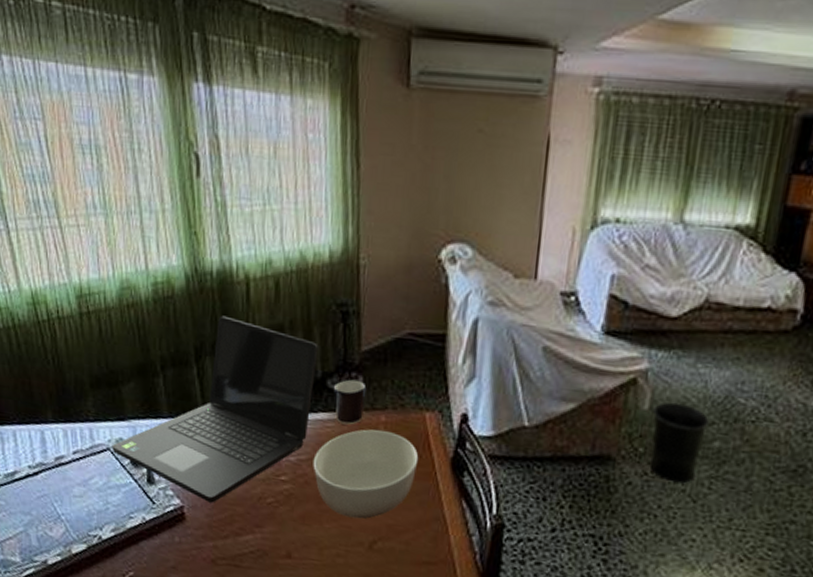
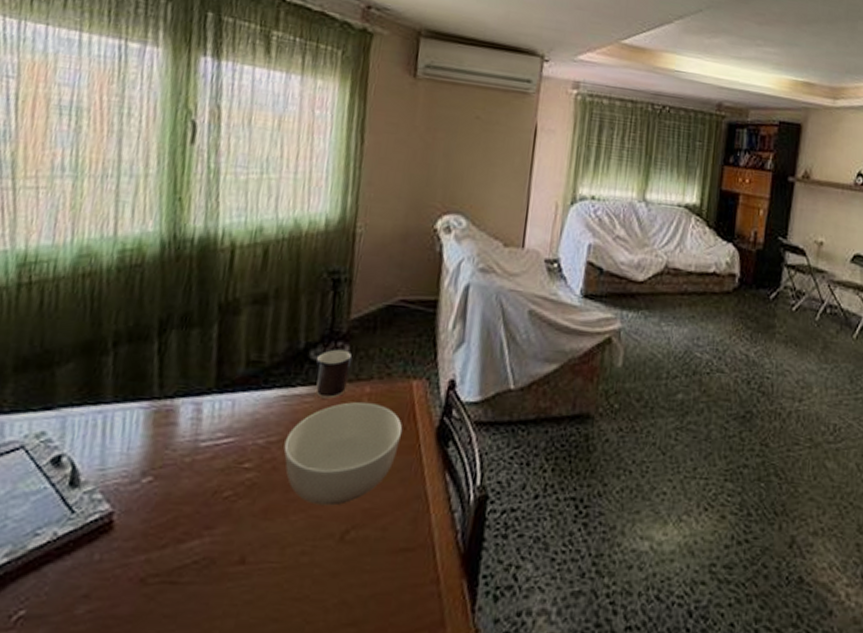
laptop: present [112,315,319,503] -> none [27,284,304,504]
waste bin: present [649,402,710,483] -> none [624,358,673,437]

